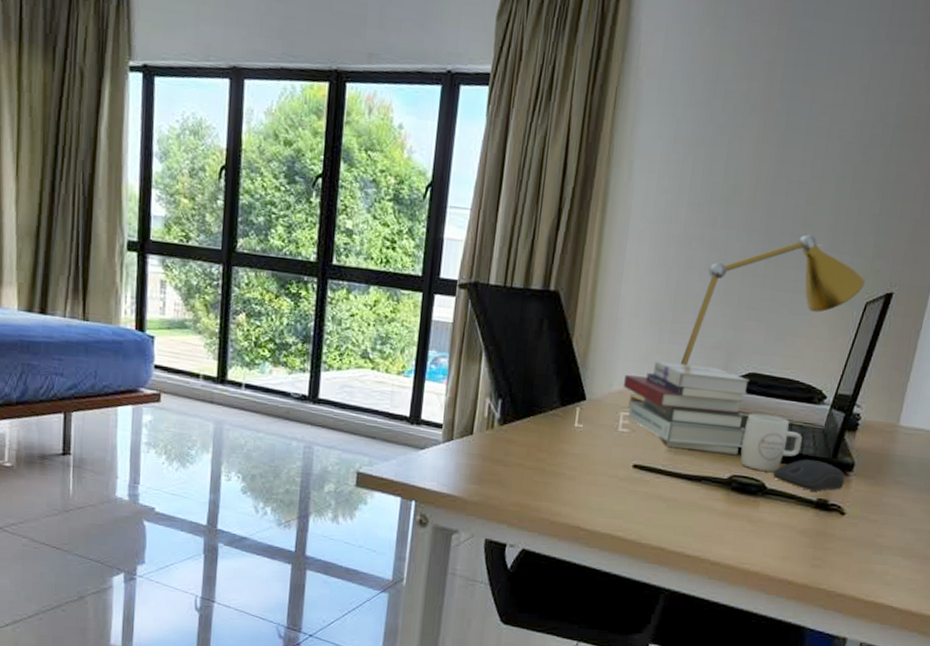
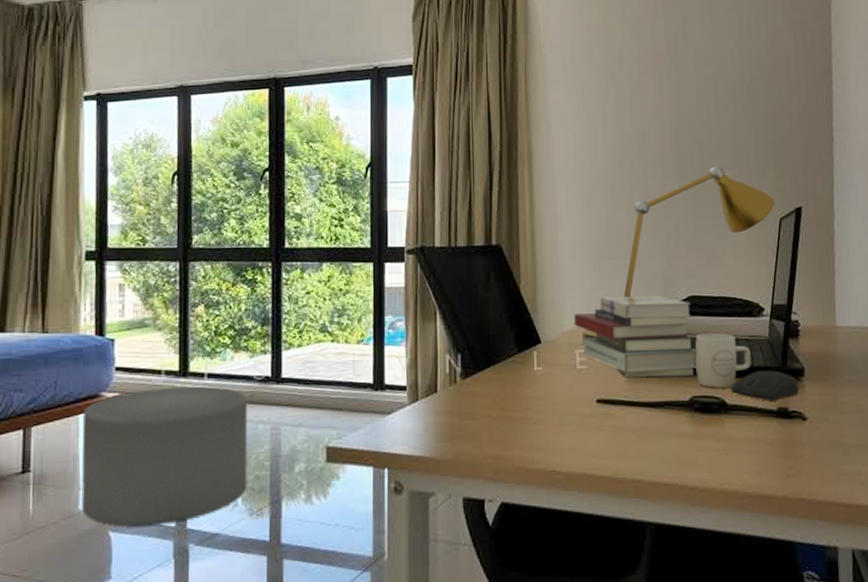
pouf: none [118,391,284,522] -> present [81,386,248,527]

